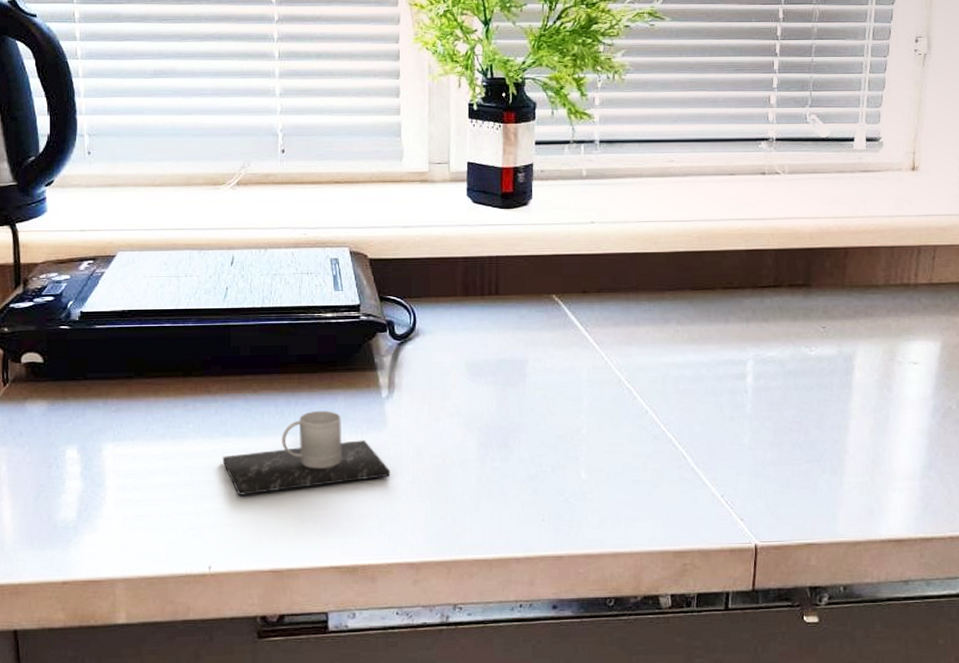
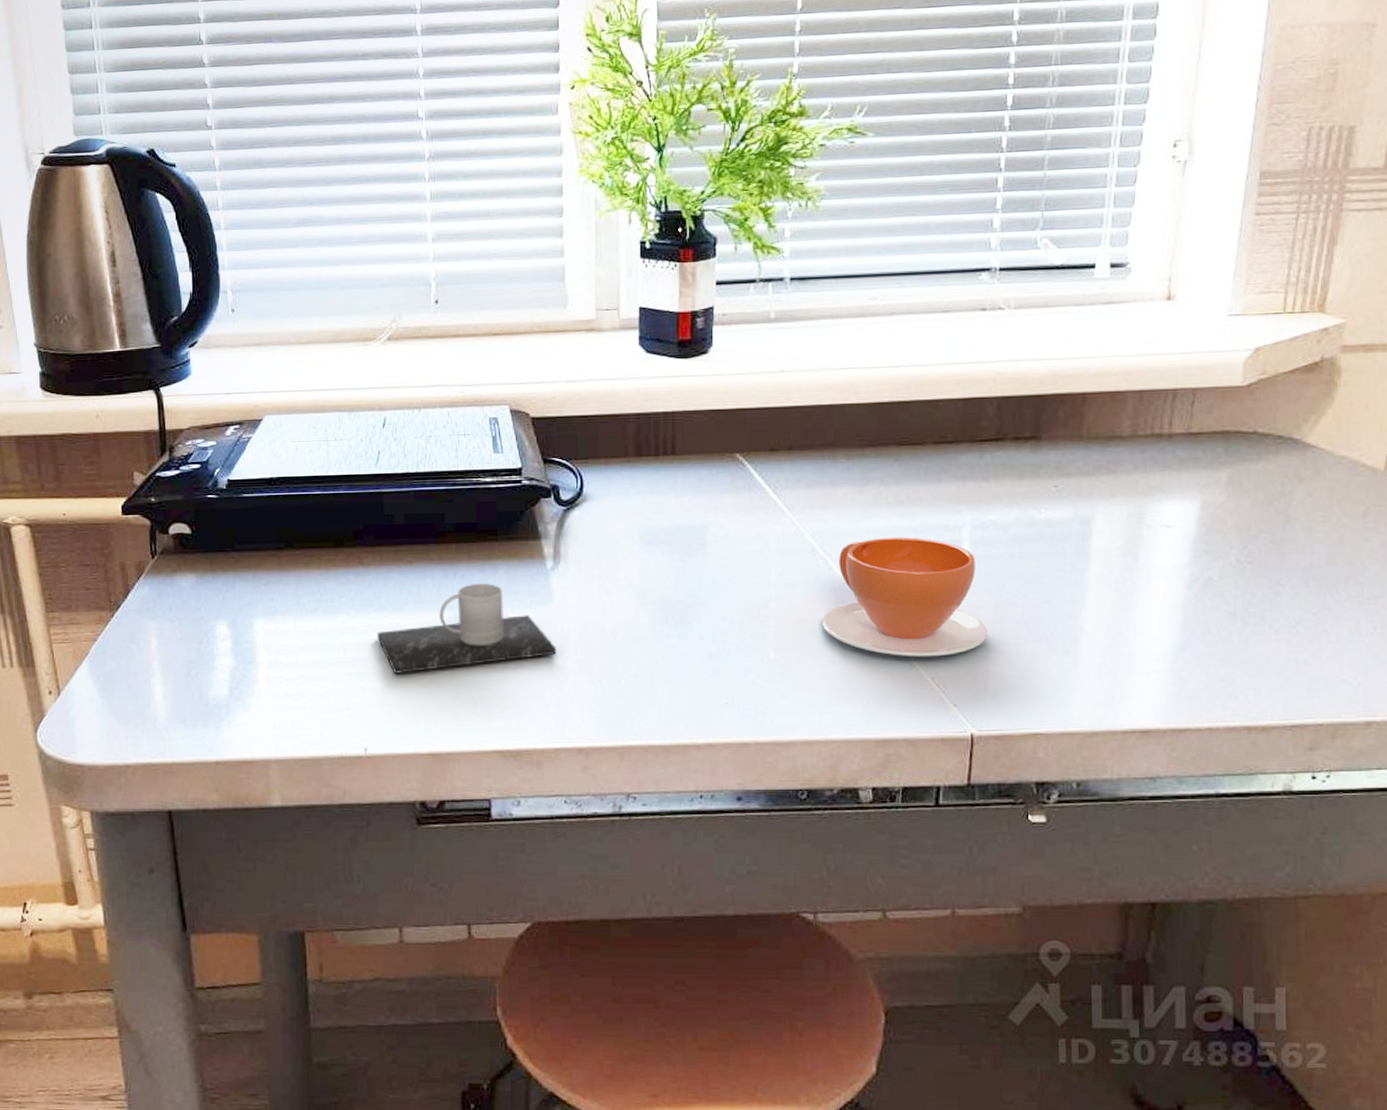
teacup: none [627,370,769,477] -> present [821,536,988,657]

